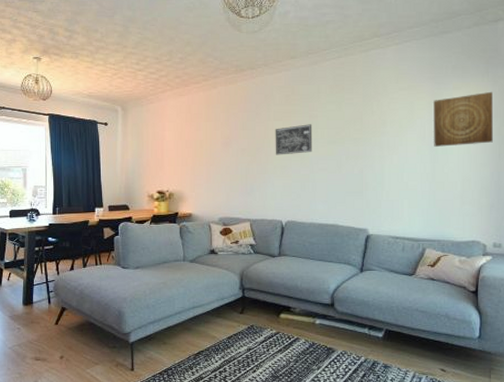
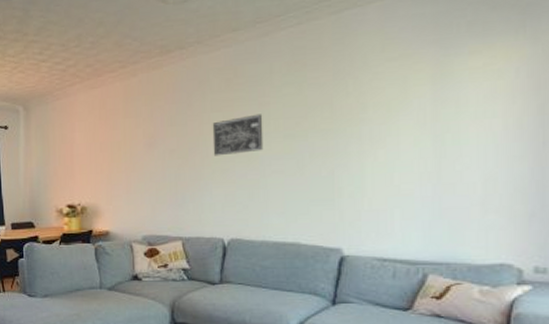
wall art: present [433,91,493,147] -> none [438,53,533,136]

